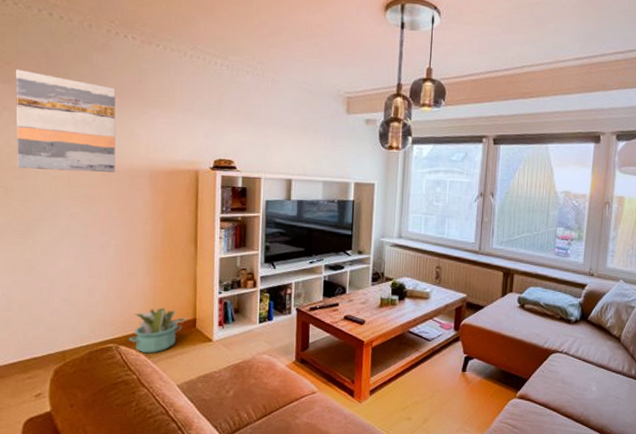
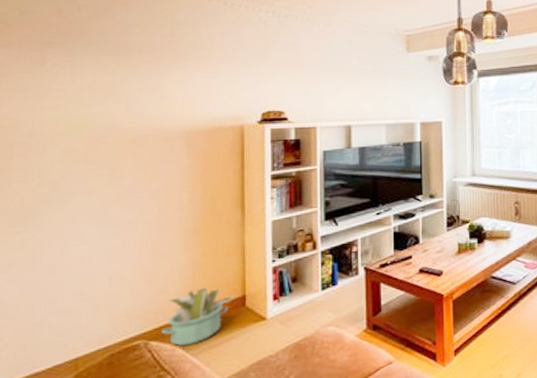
wall art: present [15,69,116,173] -> none [18,31,144,143]

